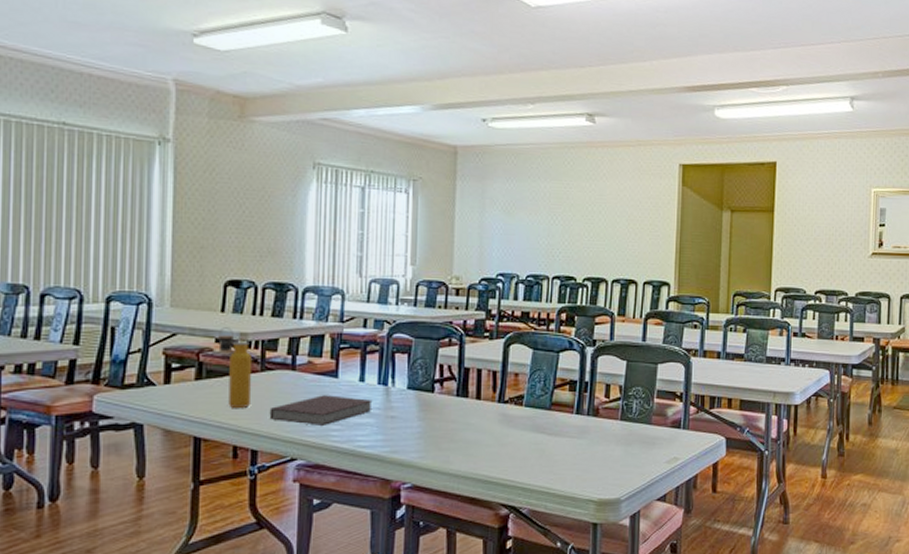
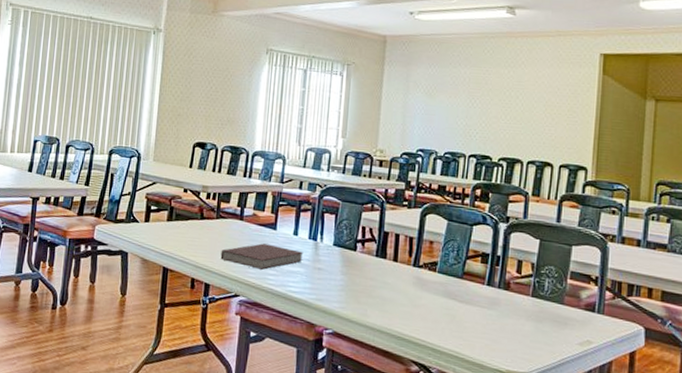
water bottle: present [218,327,251,408] -> none [185,180,210,248]

